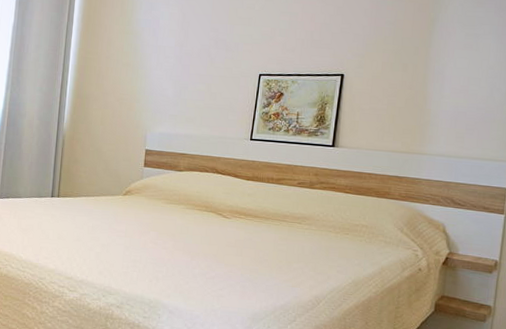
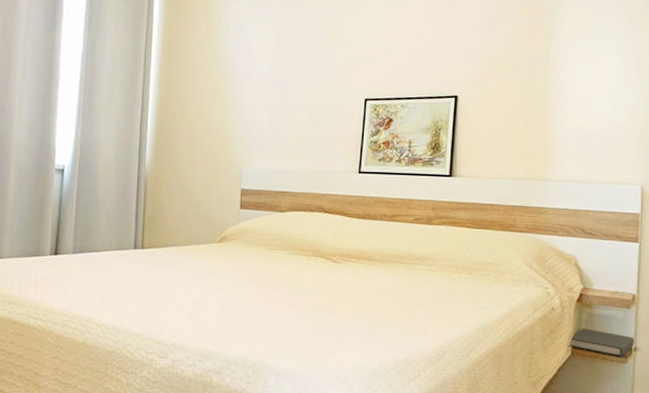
book: none [430,288,494,316] -> present [566,328,634,357]

